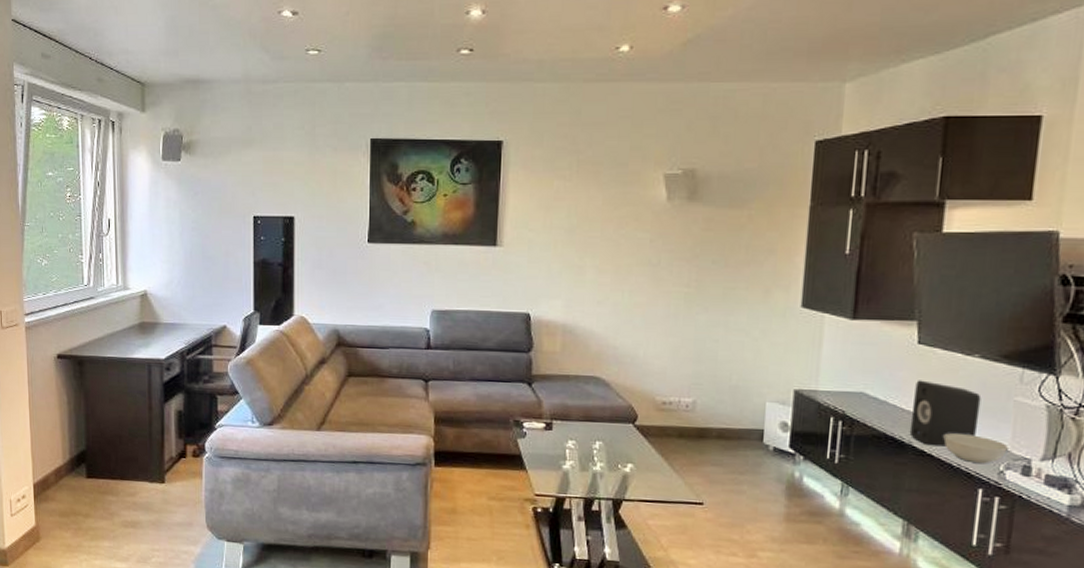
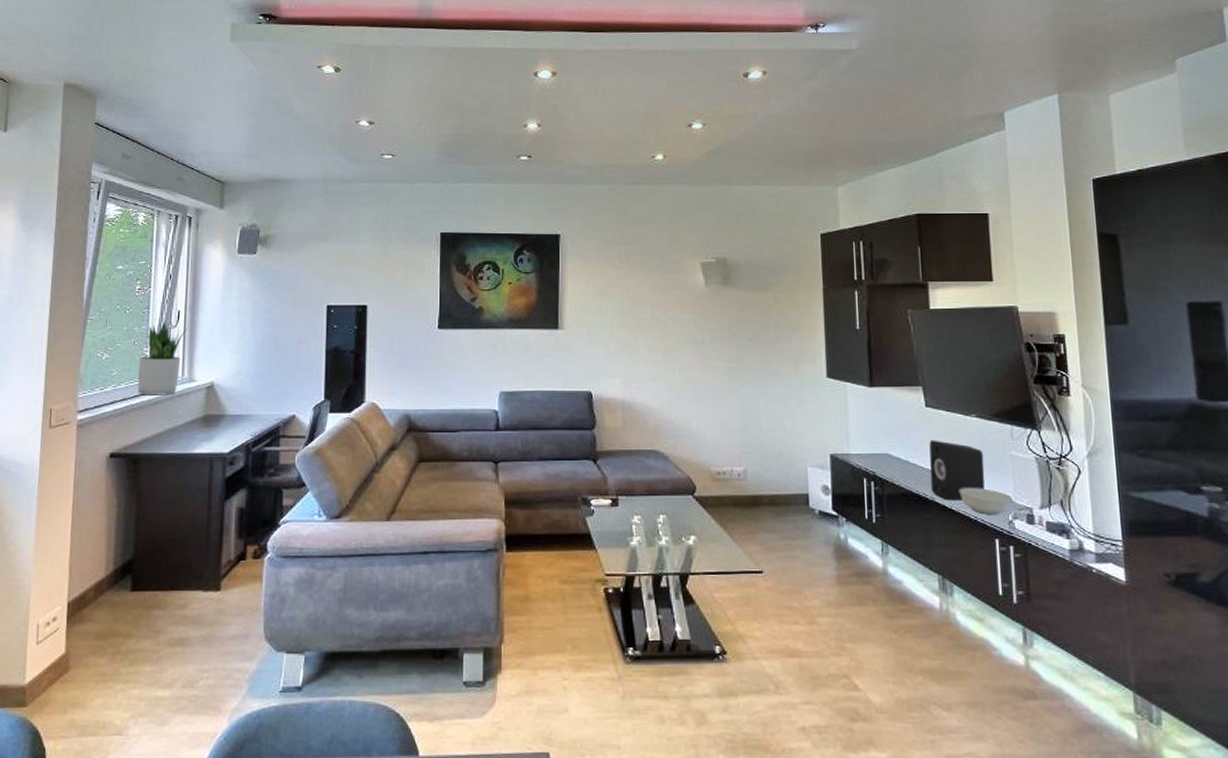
planter: none [76,229,119,302] -> present [137,321,188,395]

